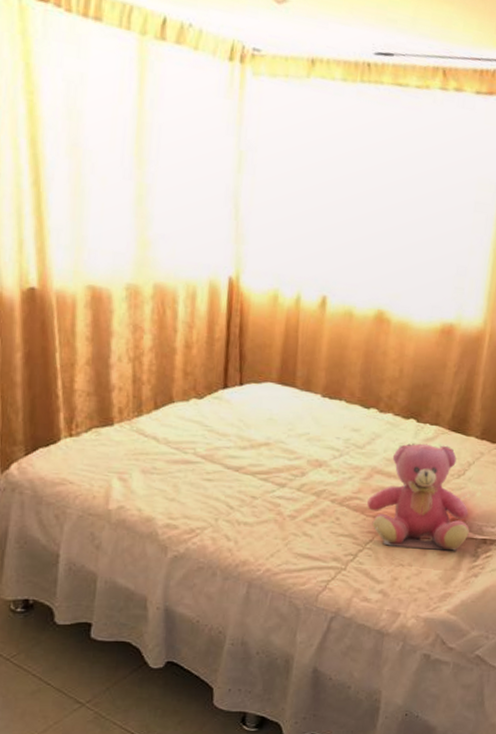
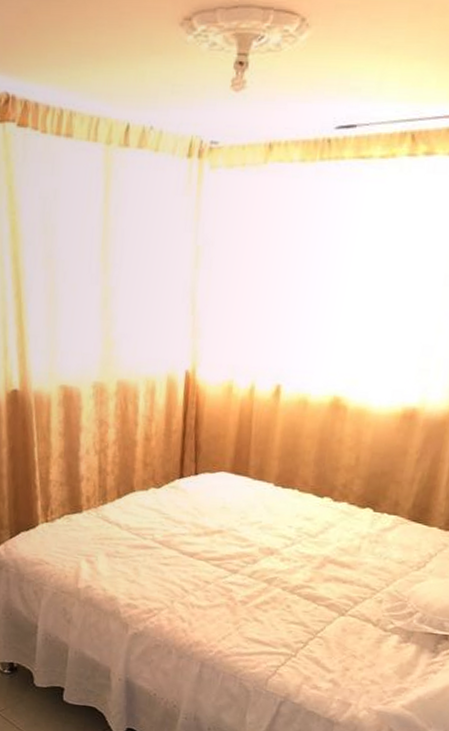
teddy bear: present [367,443,470,551] -> none [319,533,429,646]

